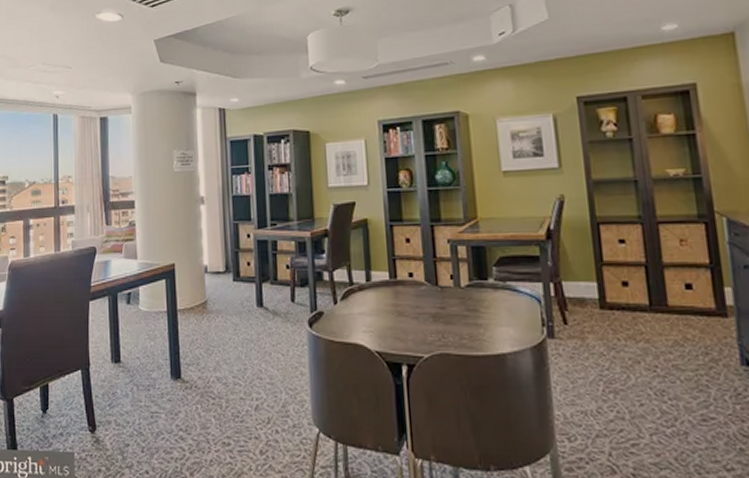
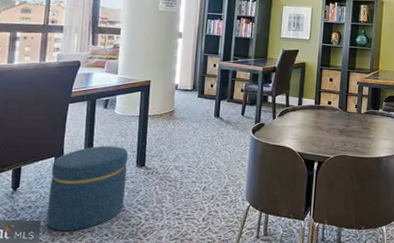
ottoman: none [79,353,162,466] -> present [46,145,128,231]

